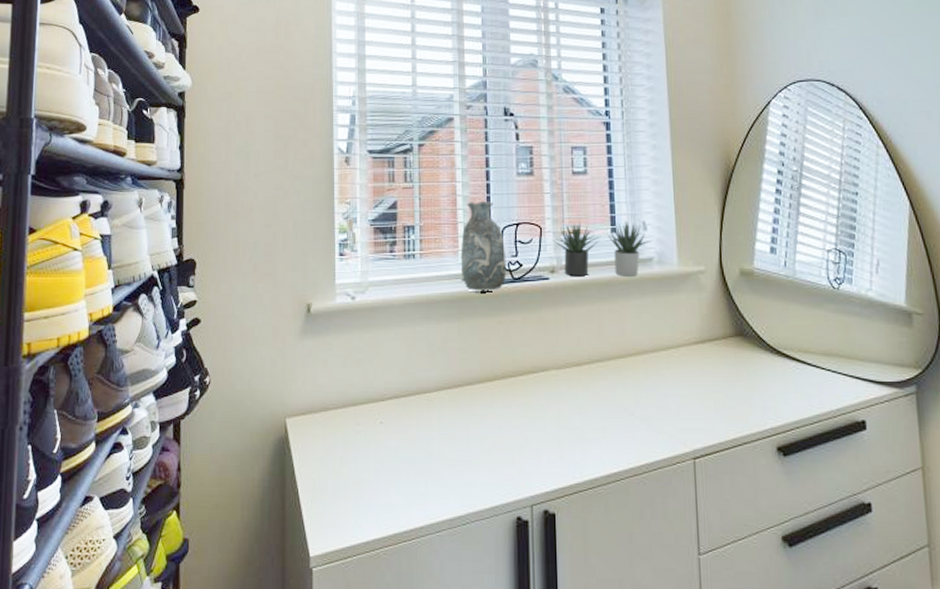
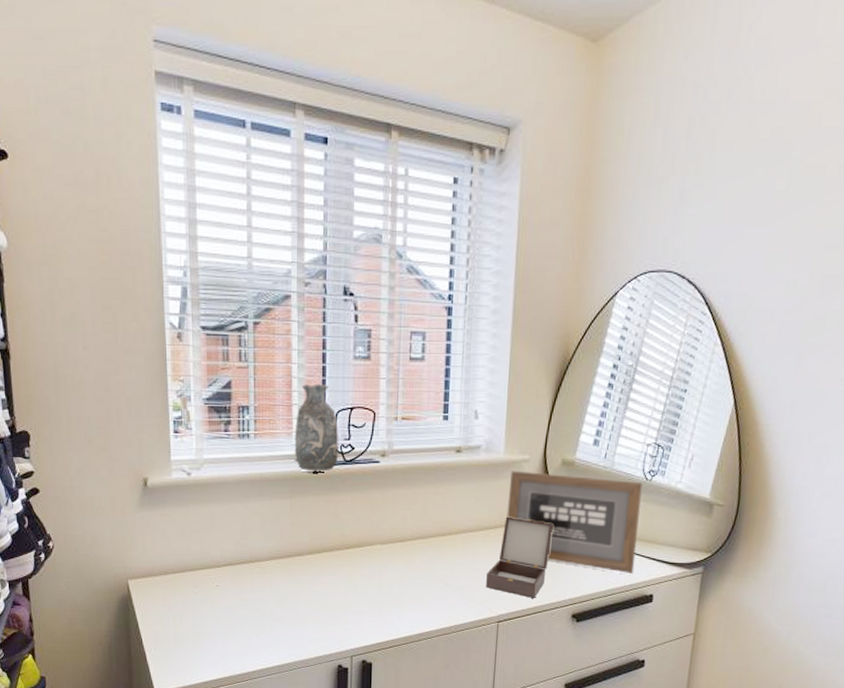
succulent plant: present [553,221,652,278] -> none [385,408,482,464]
jewelry box: none [675,333,742,428] -> present [486,516,553,598]
picture frame: none [687,283,839,397] -> present [506,470,643,575]

